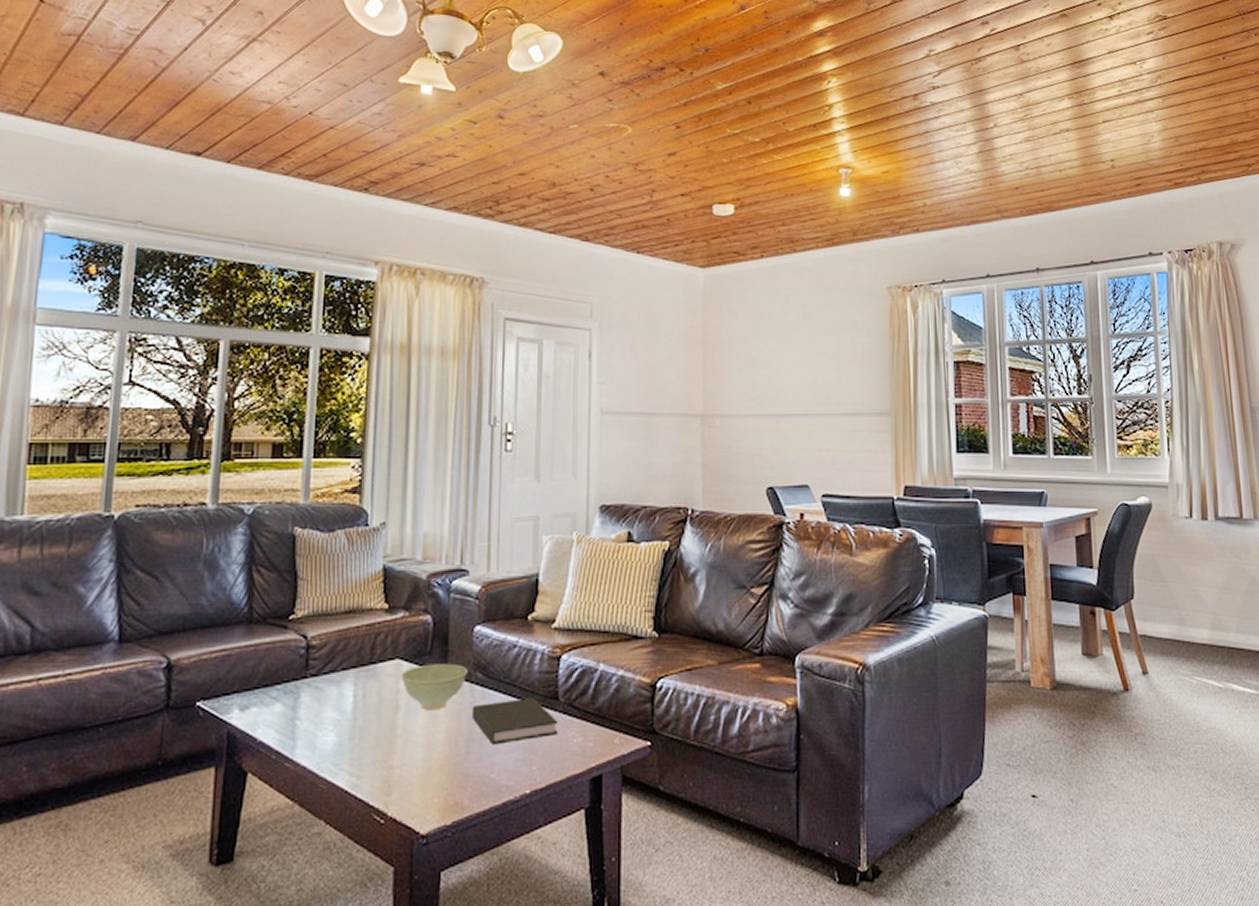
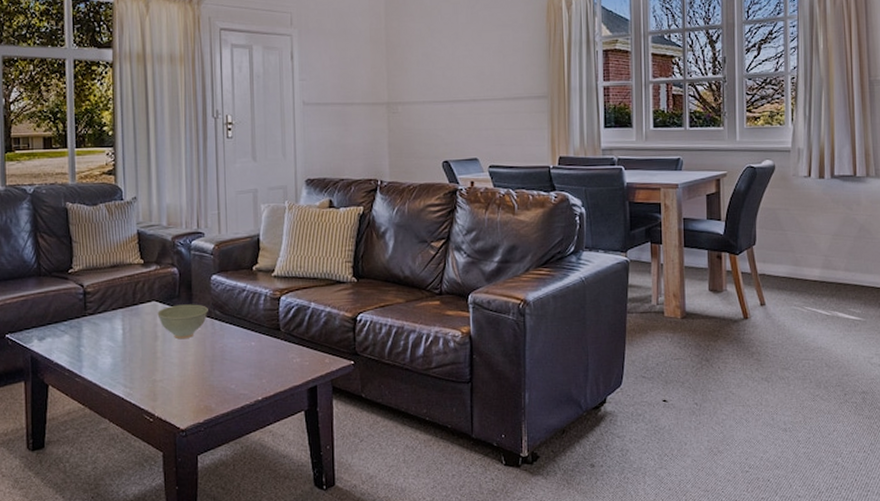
book: present [471,698,558,745] -> none [213,329,281,364]

